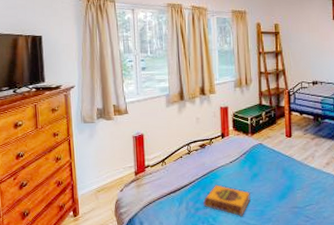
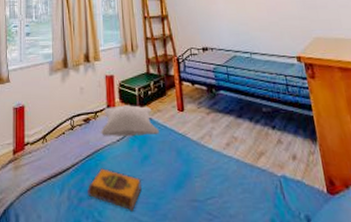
pillow: none [215,132,268,159] -> present [100,105,159,136]

